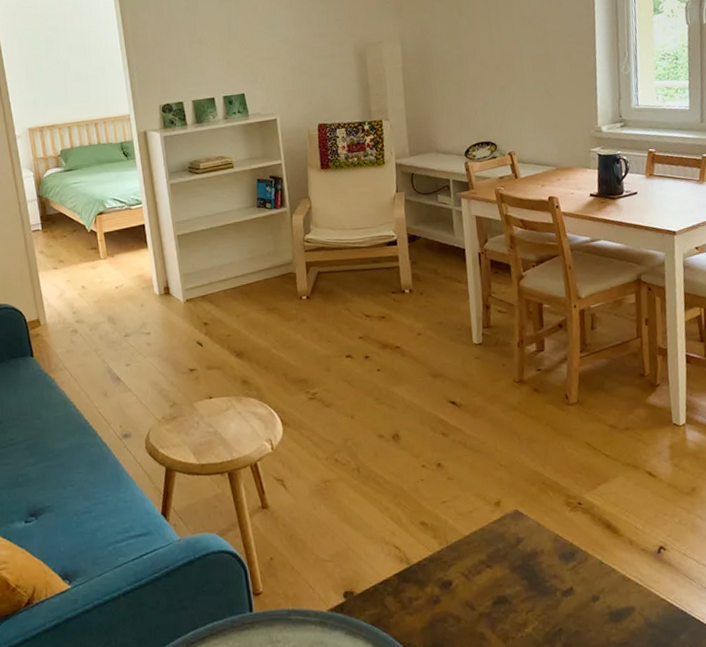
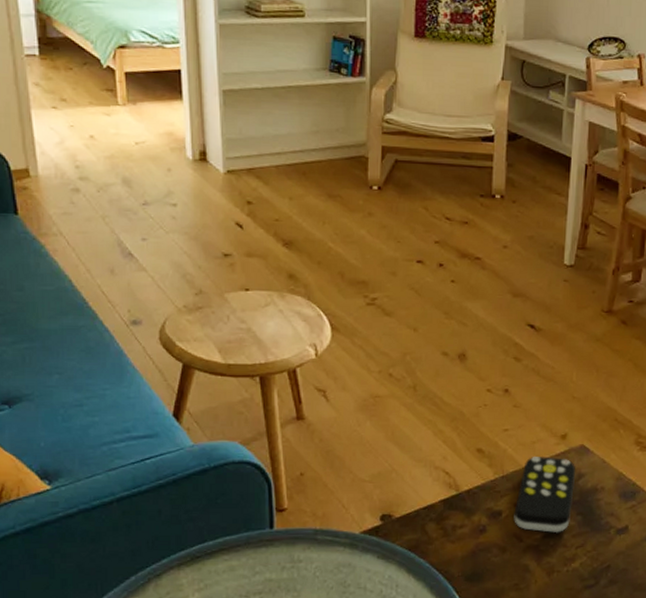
remote control: none [463,524,517,600] -> present [514,457,575,534]

